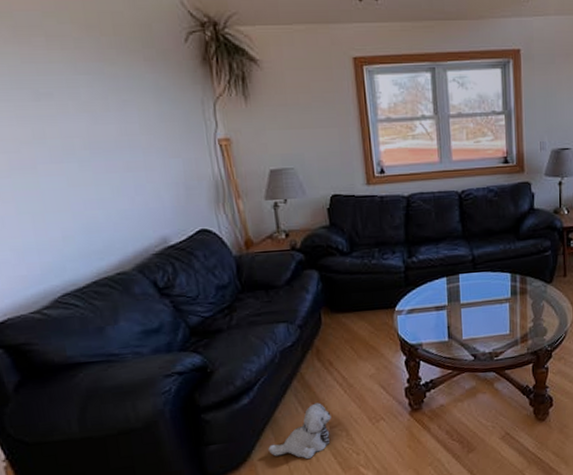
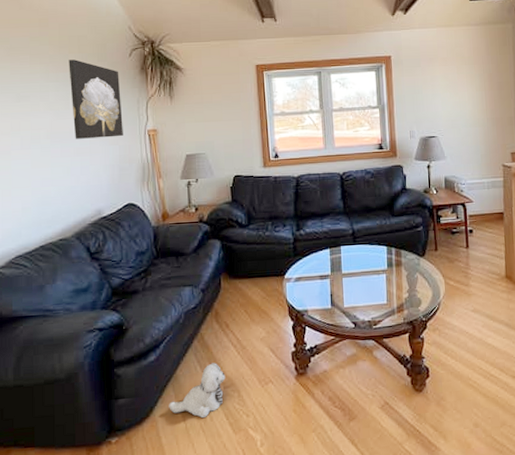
wall art: none [101,45,187,150] -> present [68,59,123,139]

